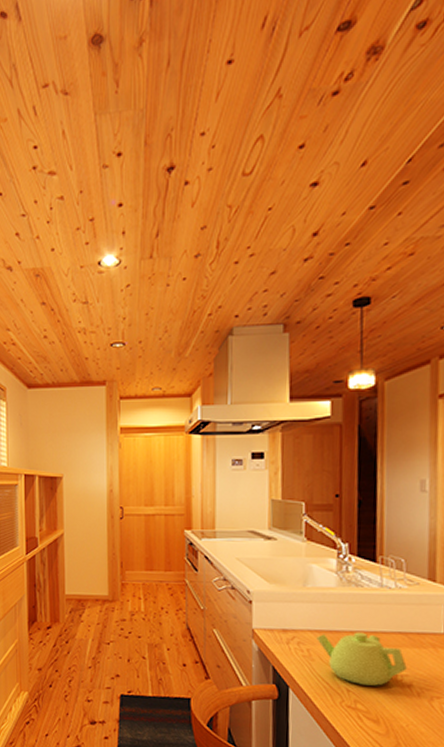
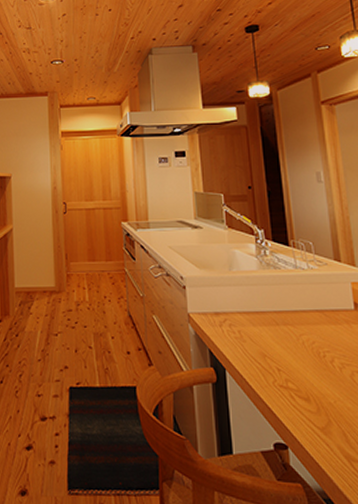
teapot: present [316,632,407,686] -> none [245,312,327,364]

